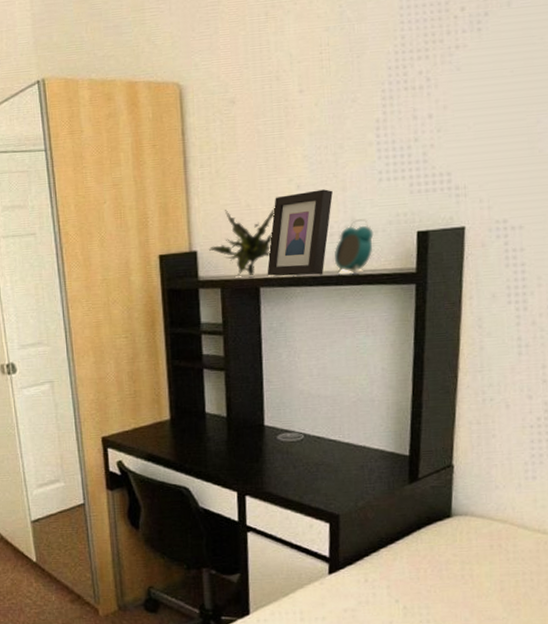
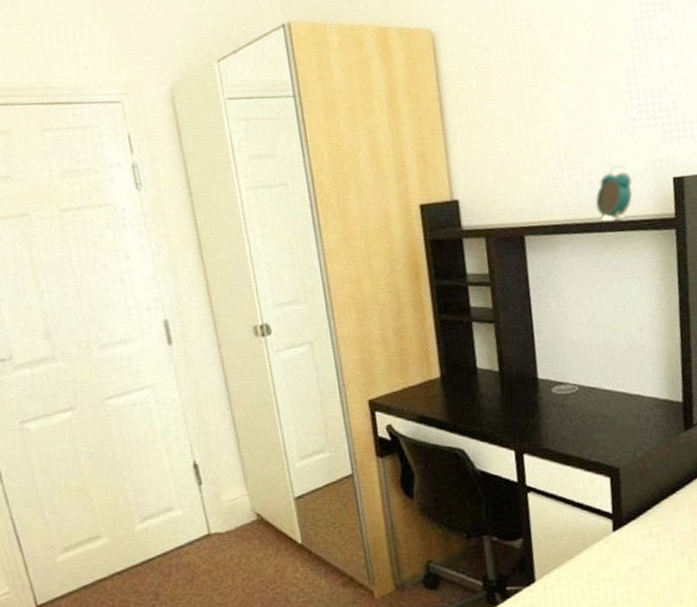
plant: present [208,207,275,276] -> none [470,154,535,225]
picture frame: present [267,189,333,277] -> none [530,136,590,224]

